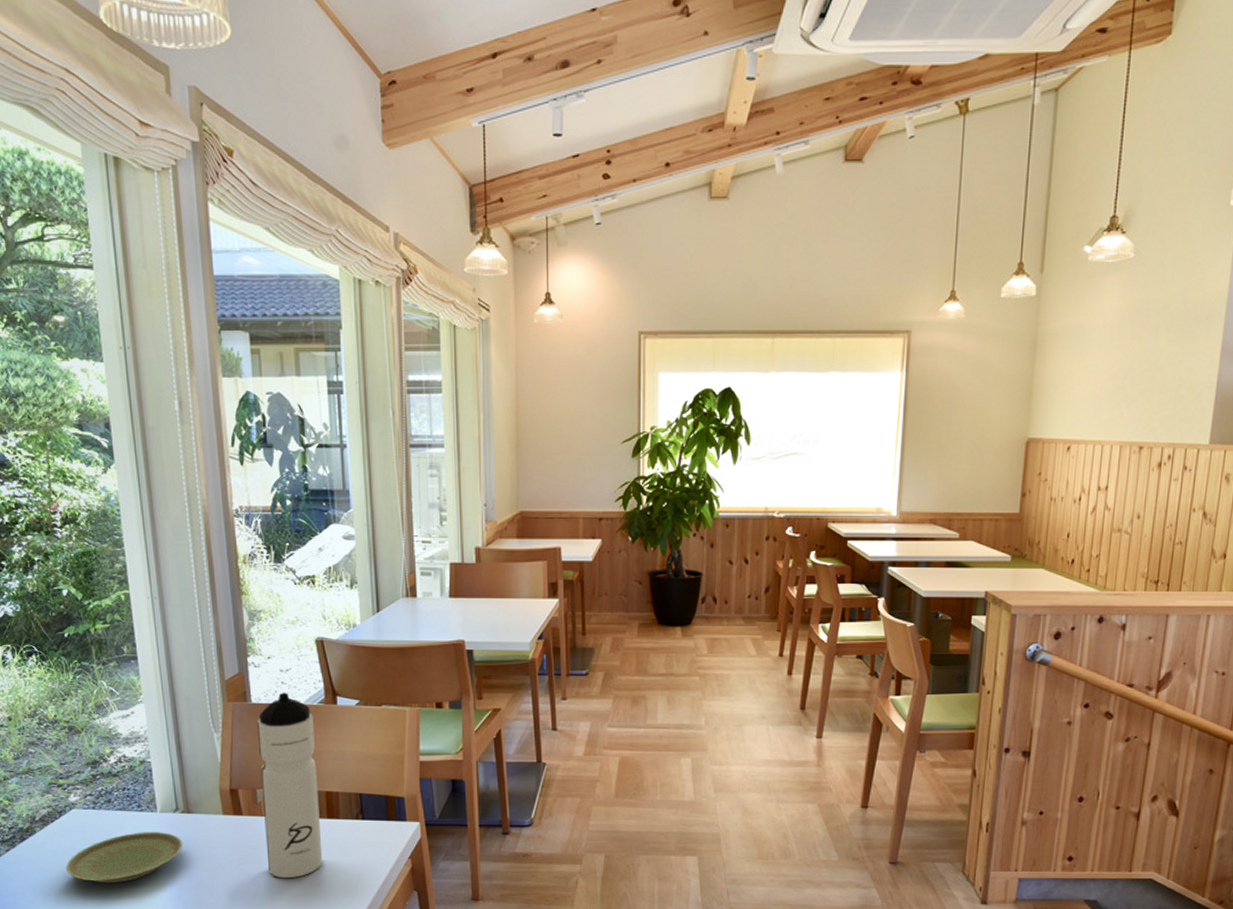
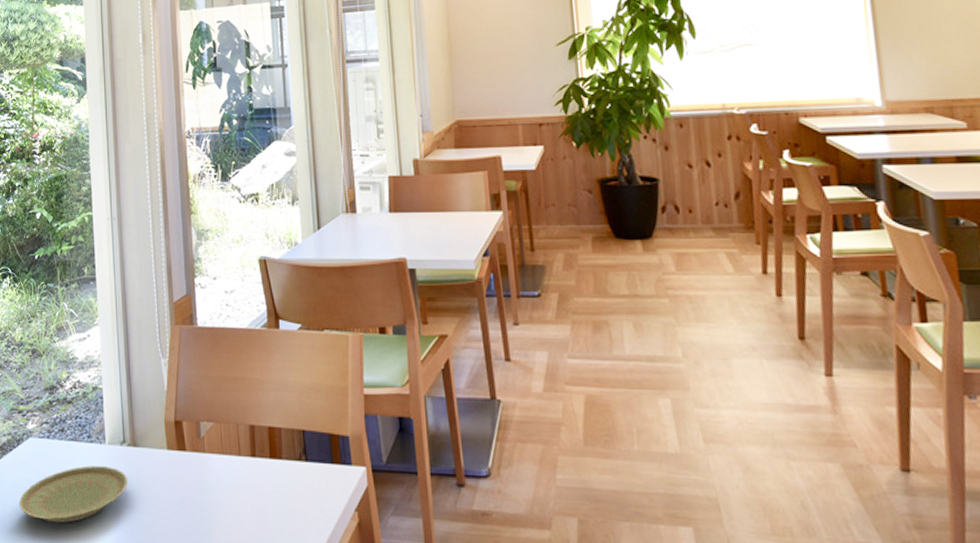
water bottle: present [257,692,323,878] -> none [203,315,265,528]

